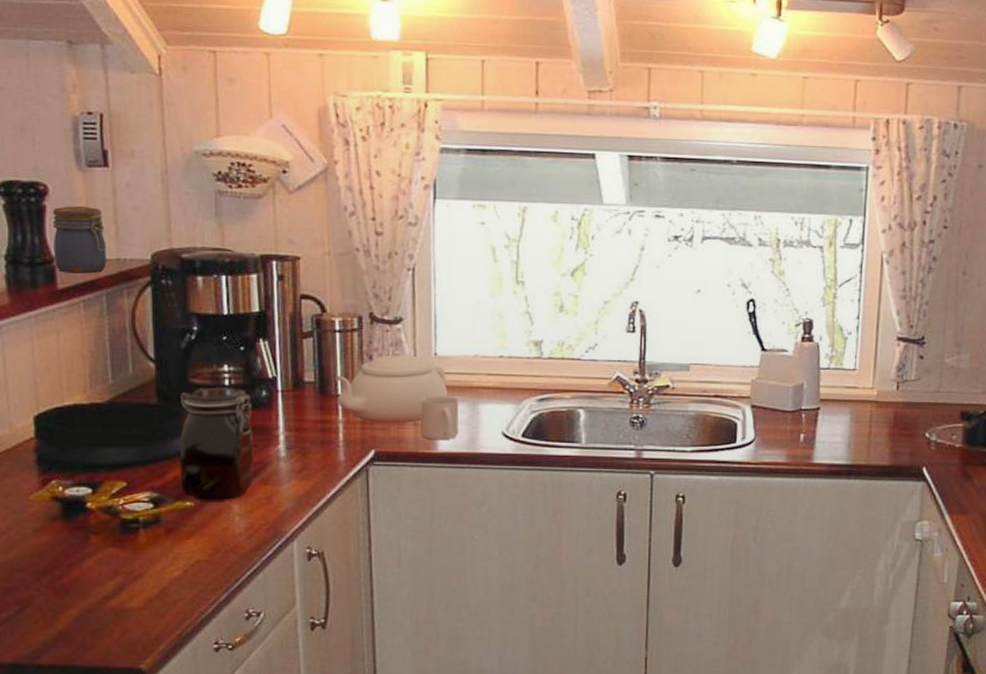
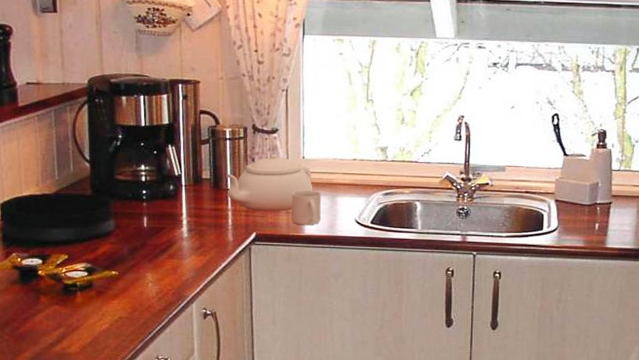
jar: present [52,205,107,274] -> none [15,42,55,94]
jar: present [179,387,255,501] -> none [107,182,164,271]

